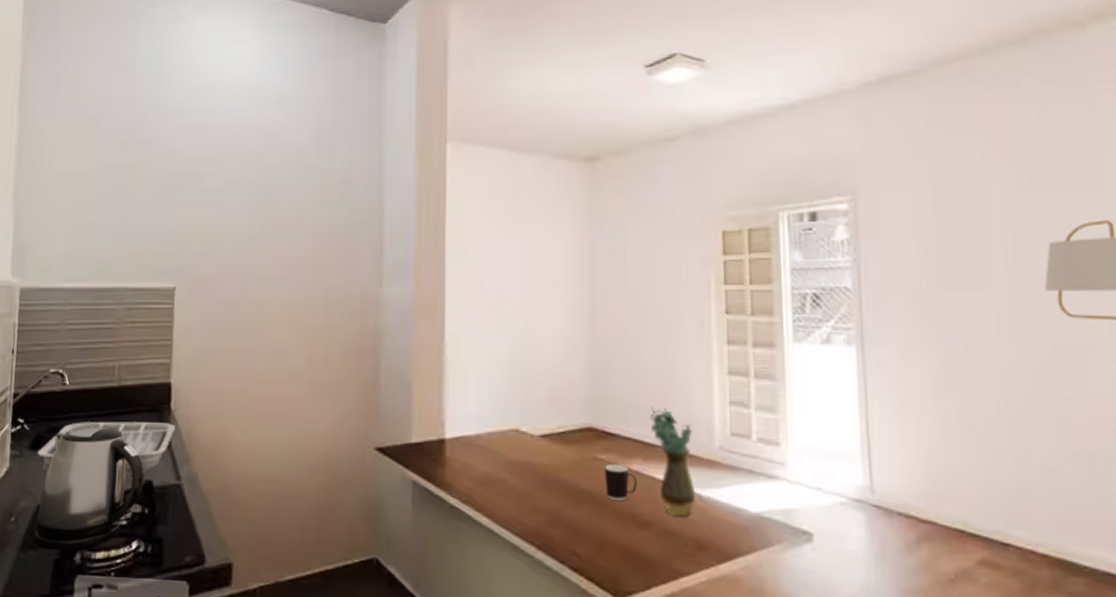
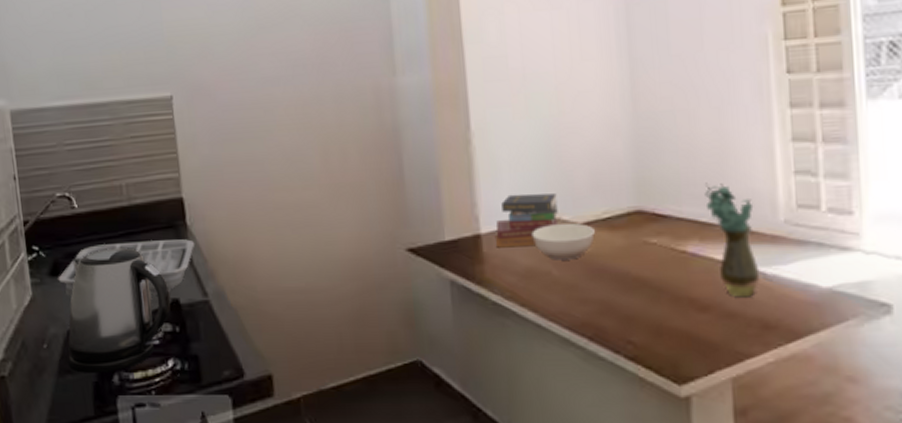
books: none [459,403,517,454] -> present [495,193,559,248]
bowl: none [492,434,549,470] -> present [531,222,595,260]
mug: present [603,463,637,502] -> none [656,246,694,286]

